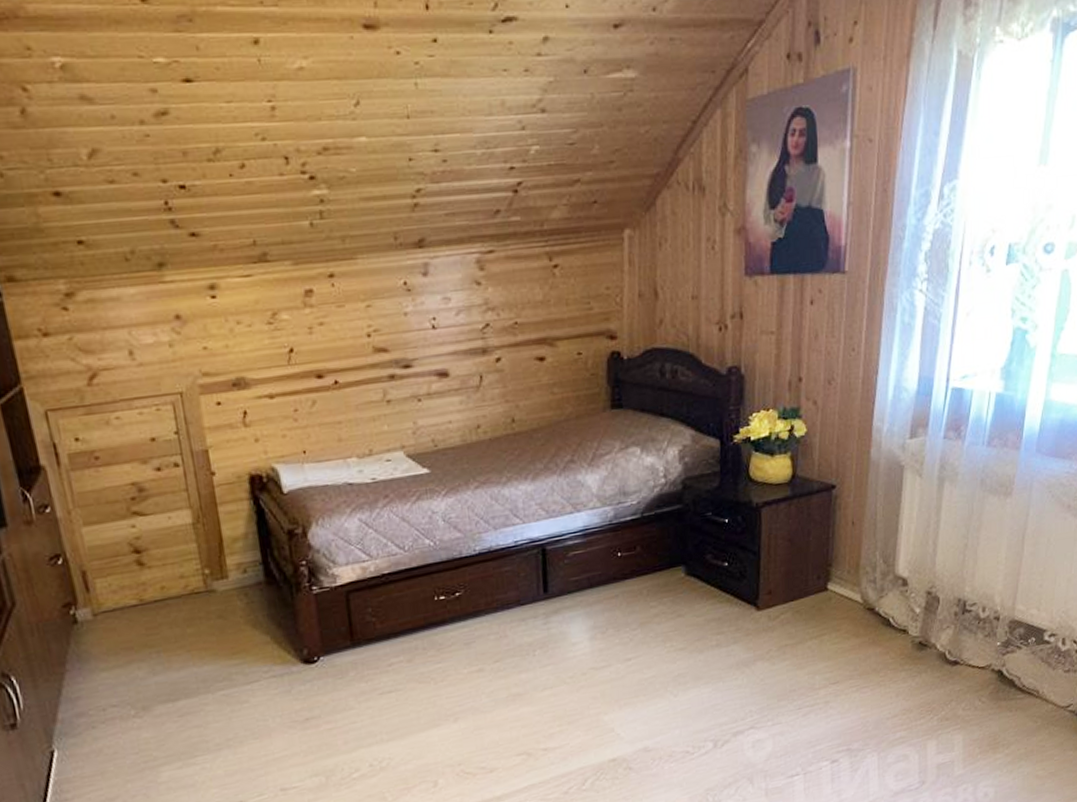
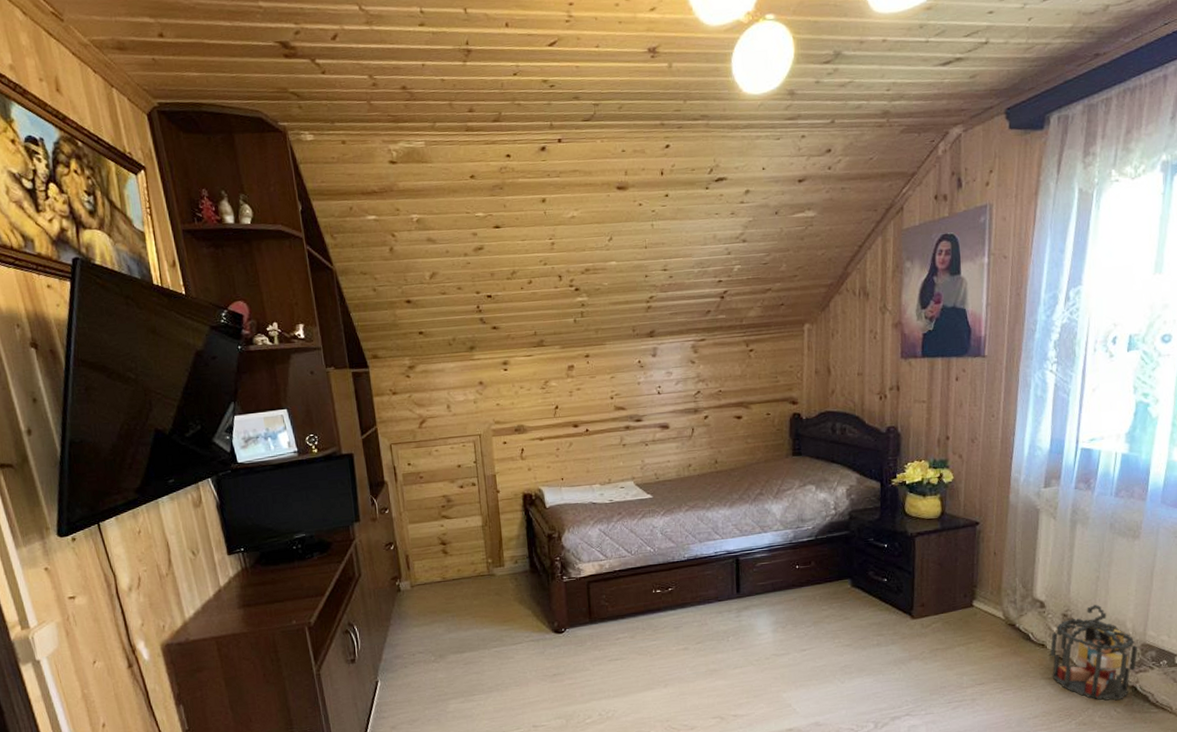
lantern: none [912,577,1006,690] -> present [1050,604,1138,701]

